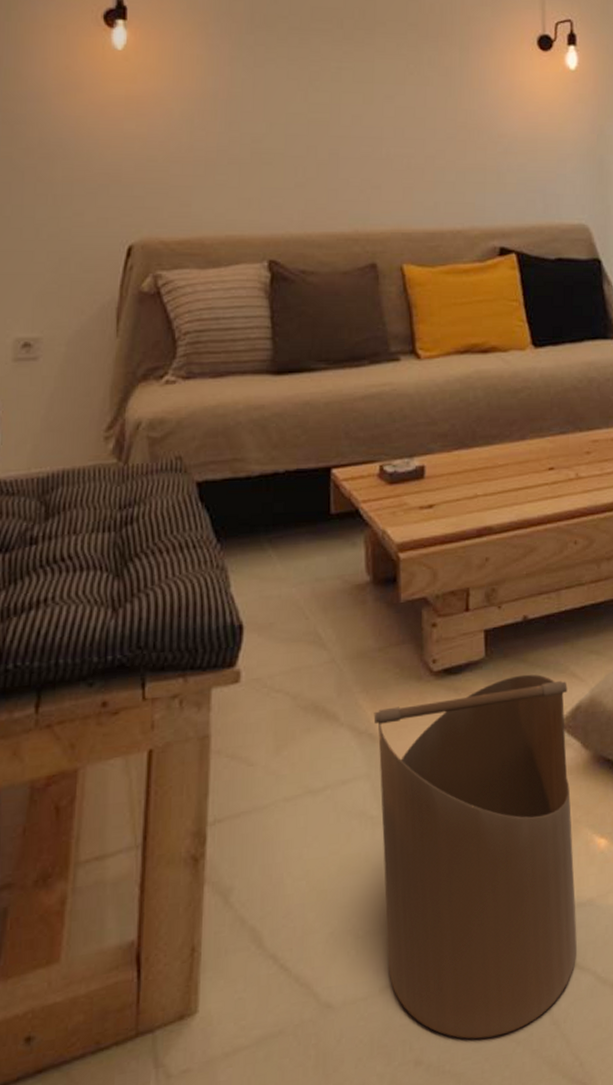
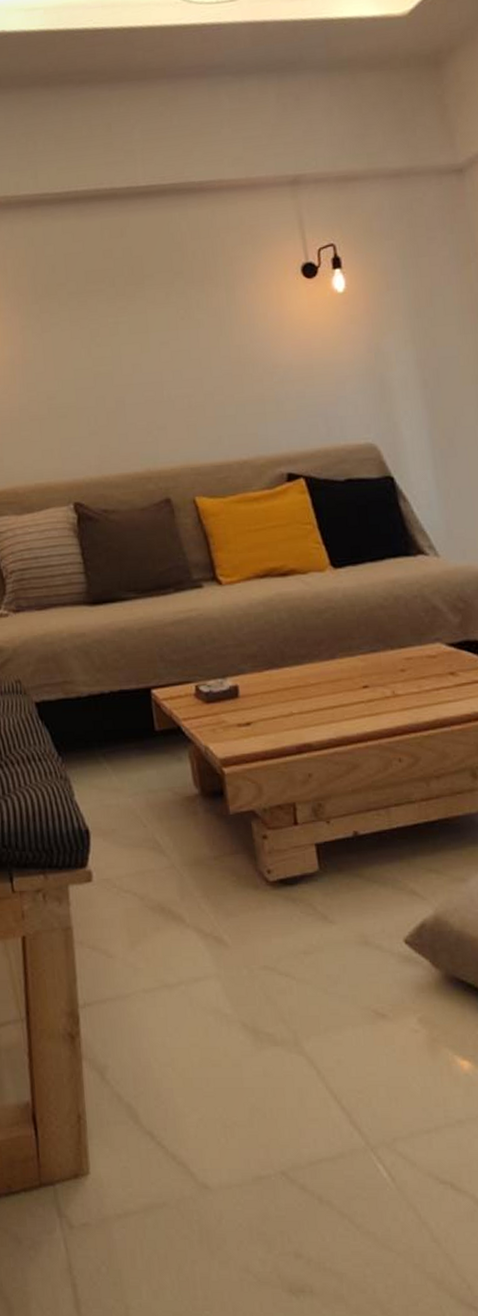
basket: present [373,674,577,1039] -> none [216,889,451,1243]

